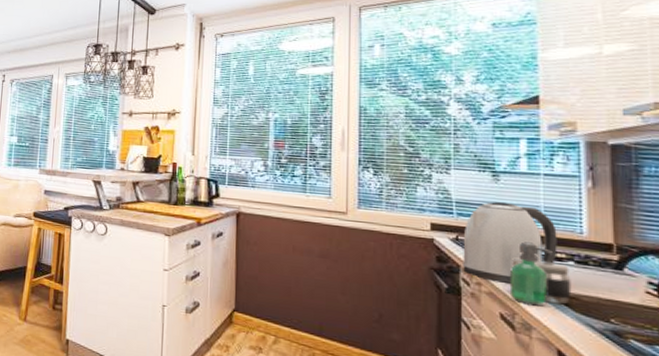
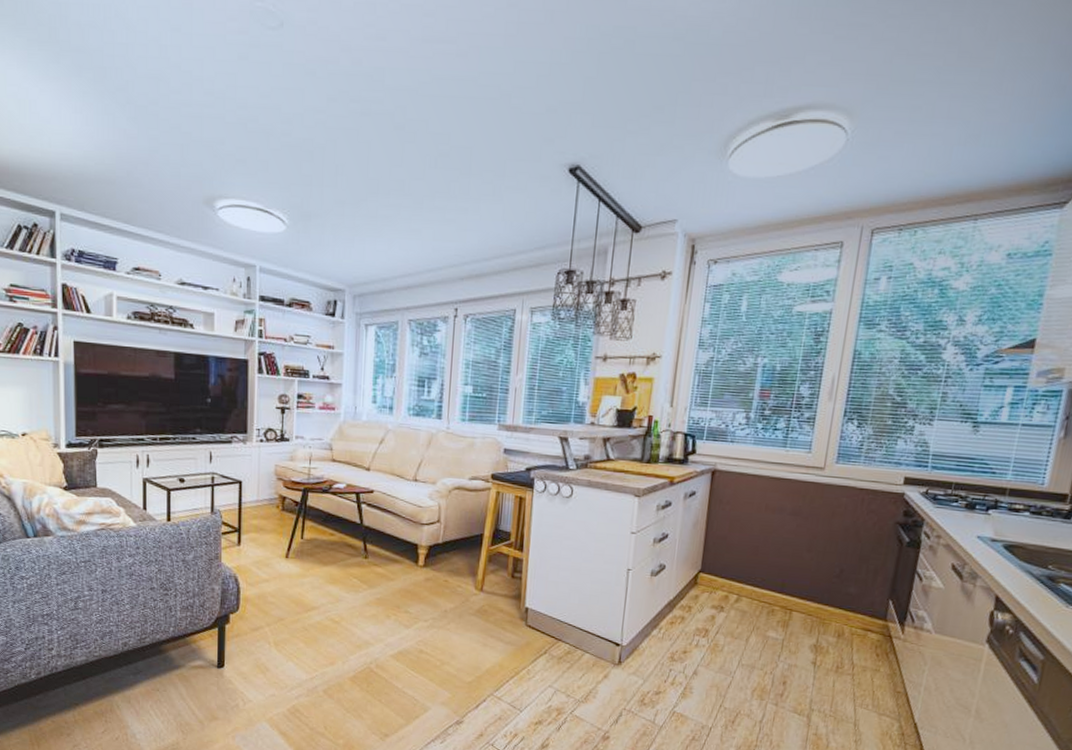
kettle: present [463,202,557,283] -> none [926,454,1021,535]
jar: present [509,257,572,305] -> none [966,510,1024,554]
soap dispenser: present [511,242,554,306] -> none [965,494,1014,556]

